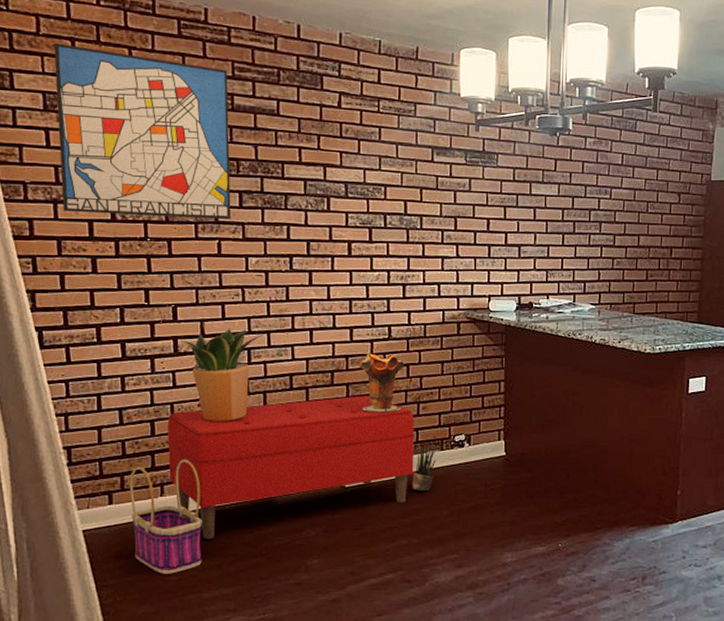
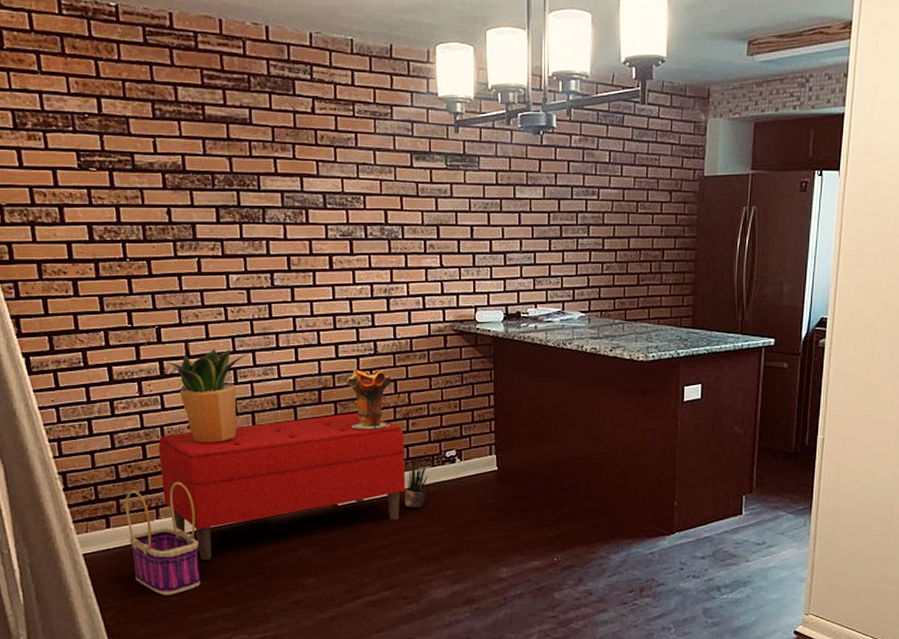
wall art: present [53,43,232,220] -> none [18,57,209,236]

